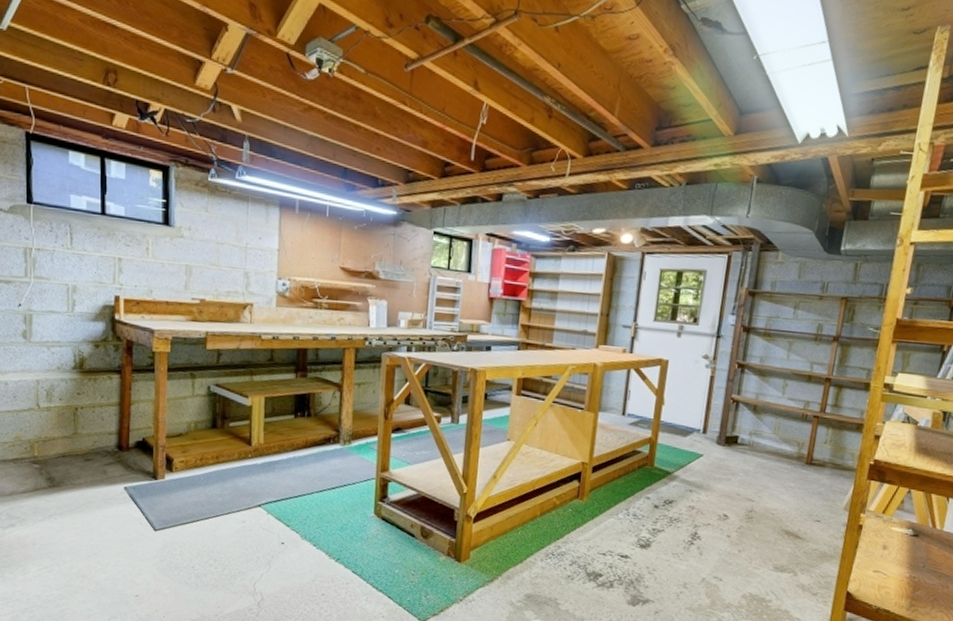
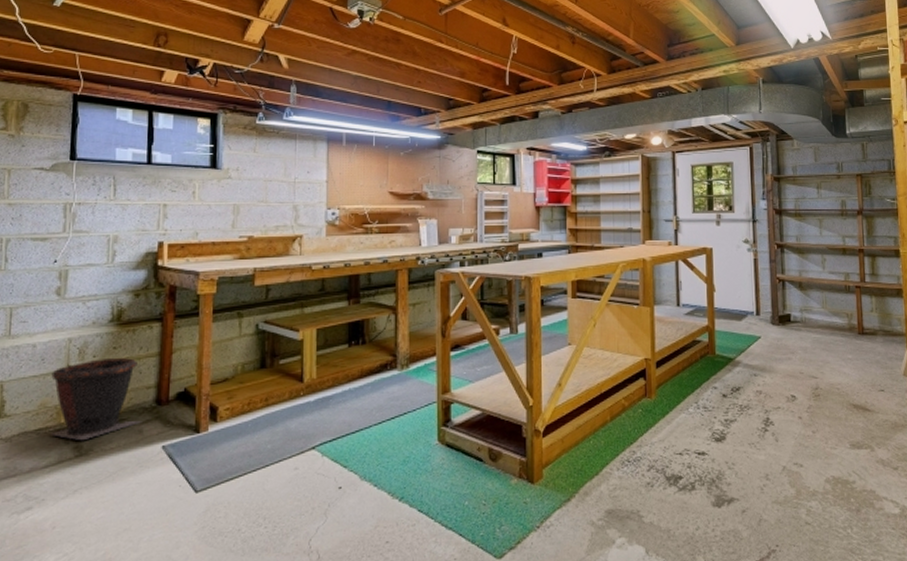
bucket: none [23,402,106,474] -> present [51,357,142,441]

